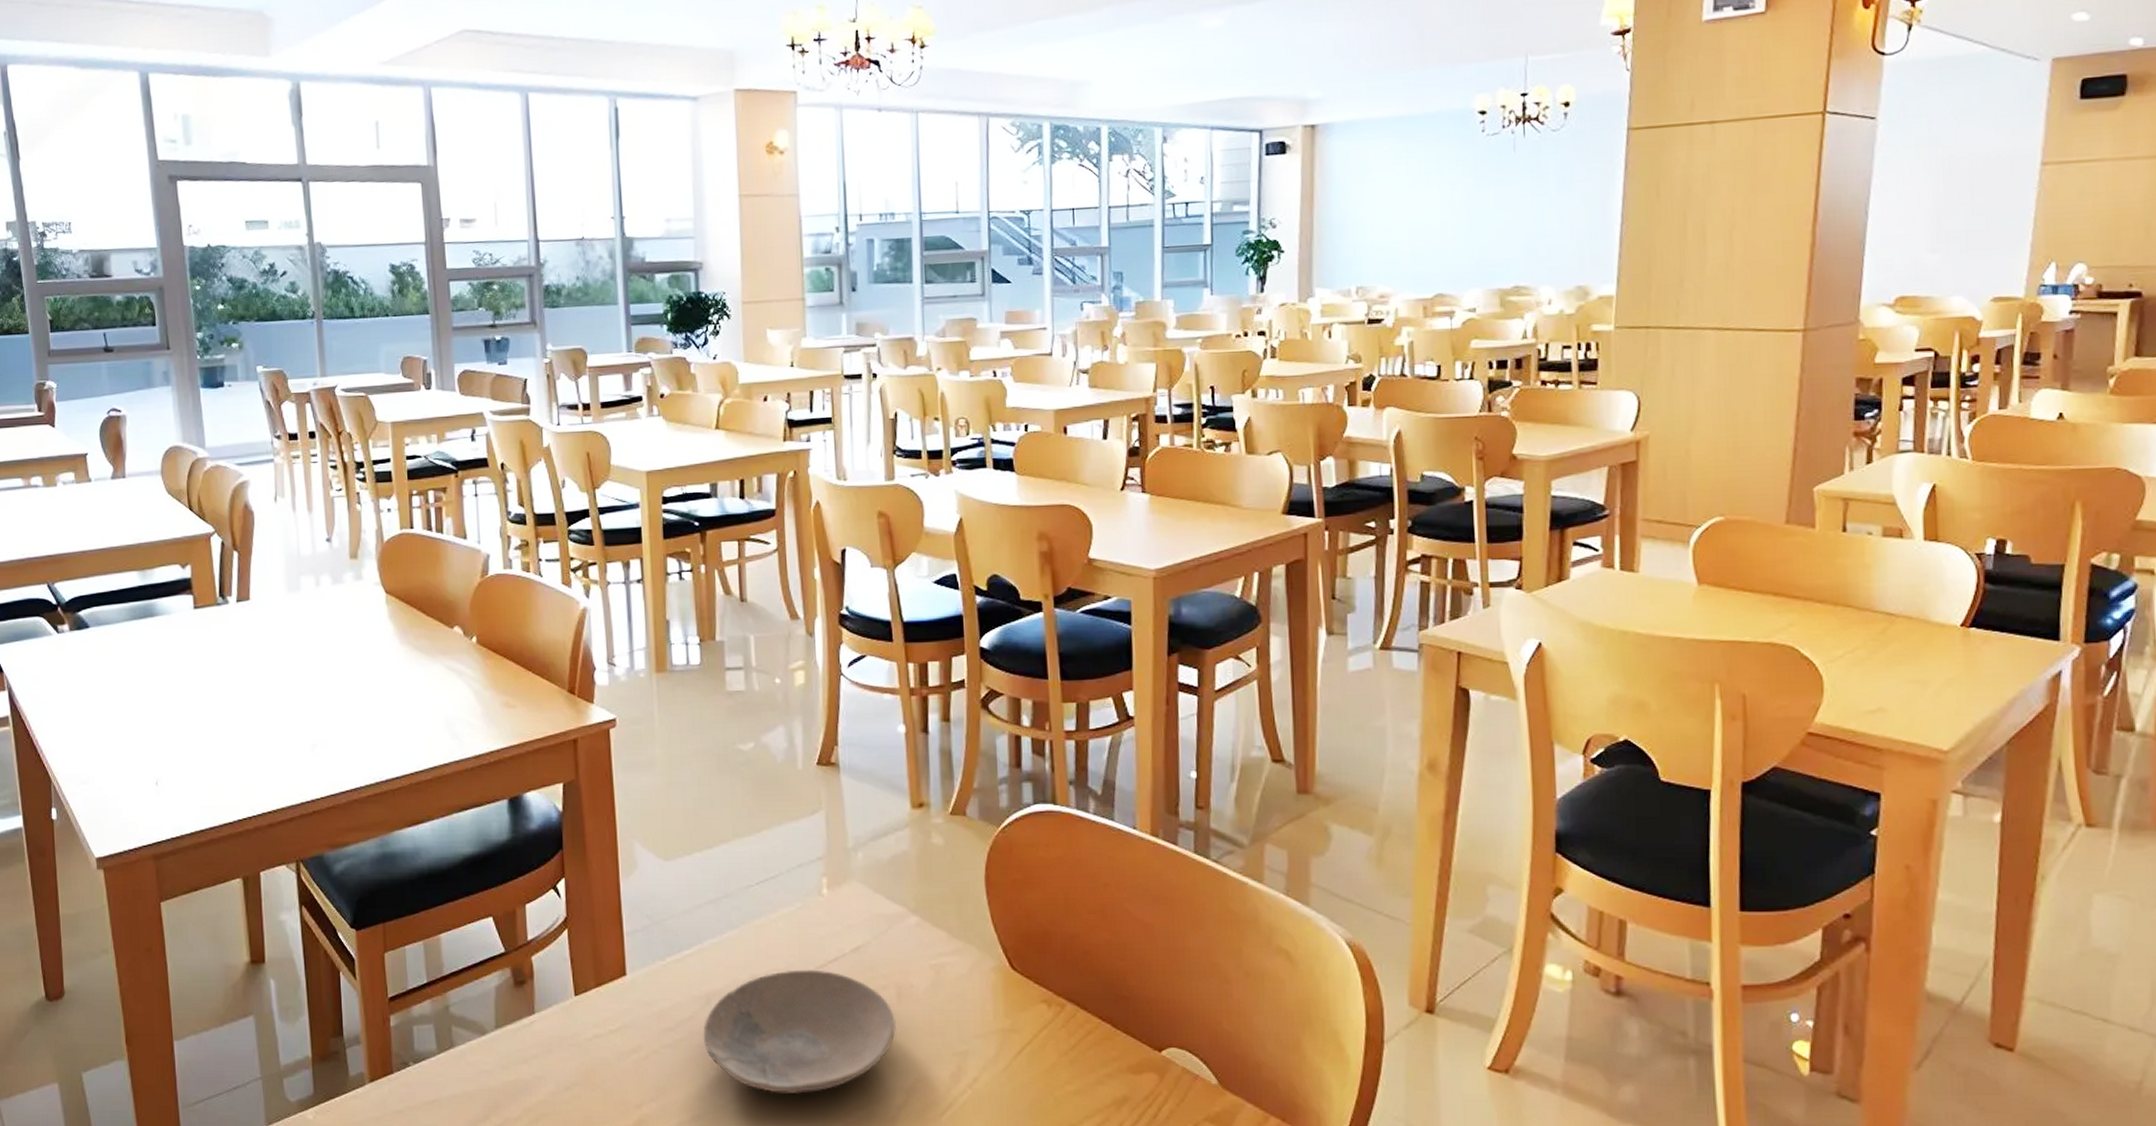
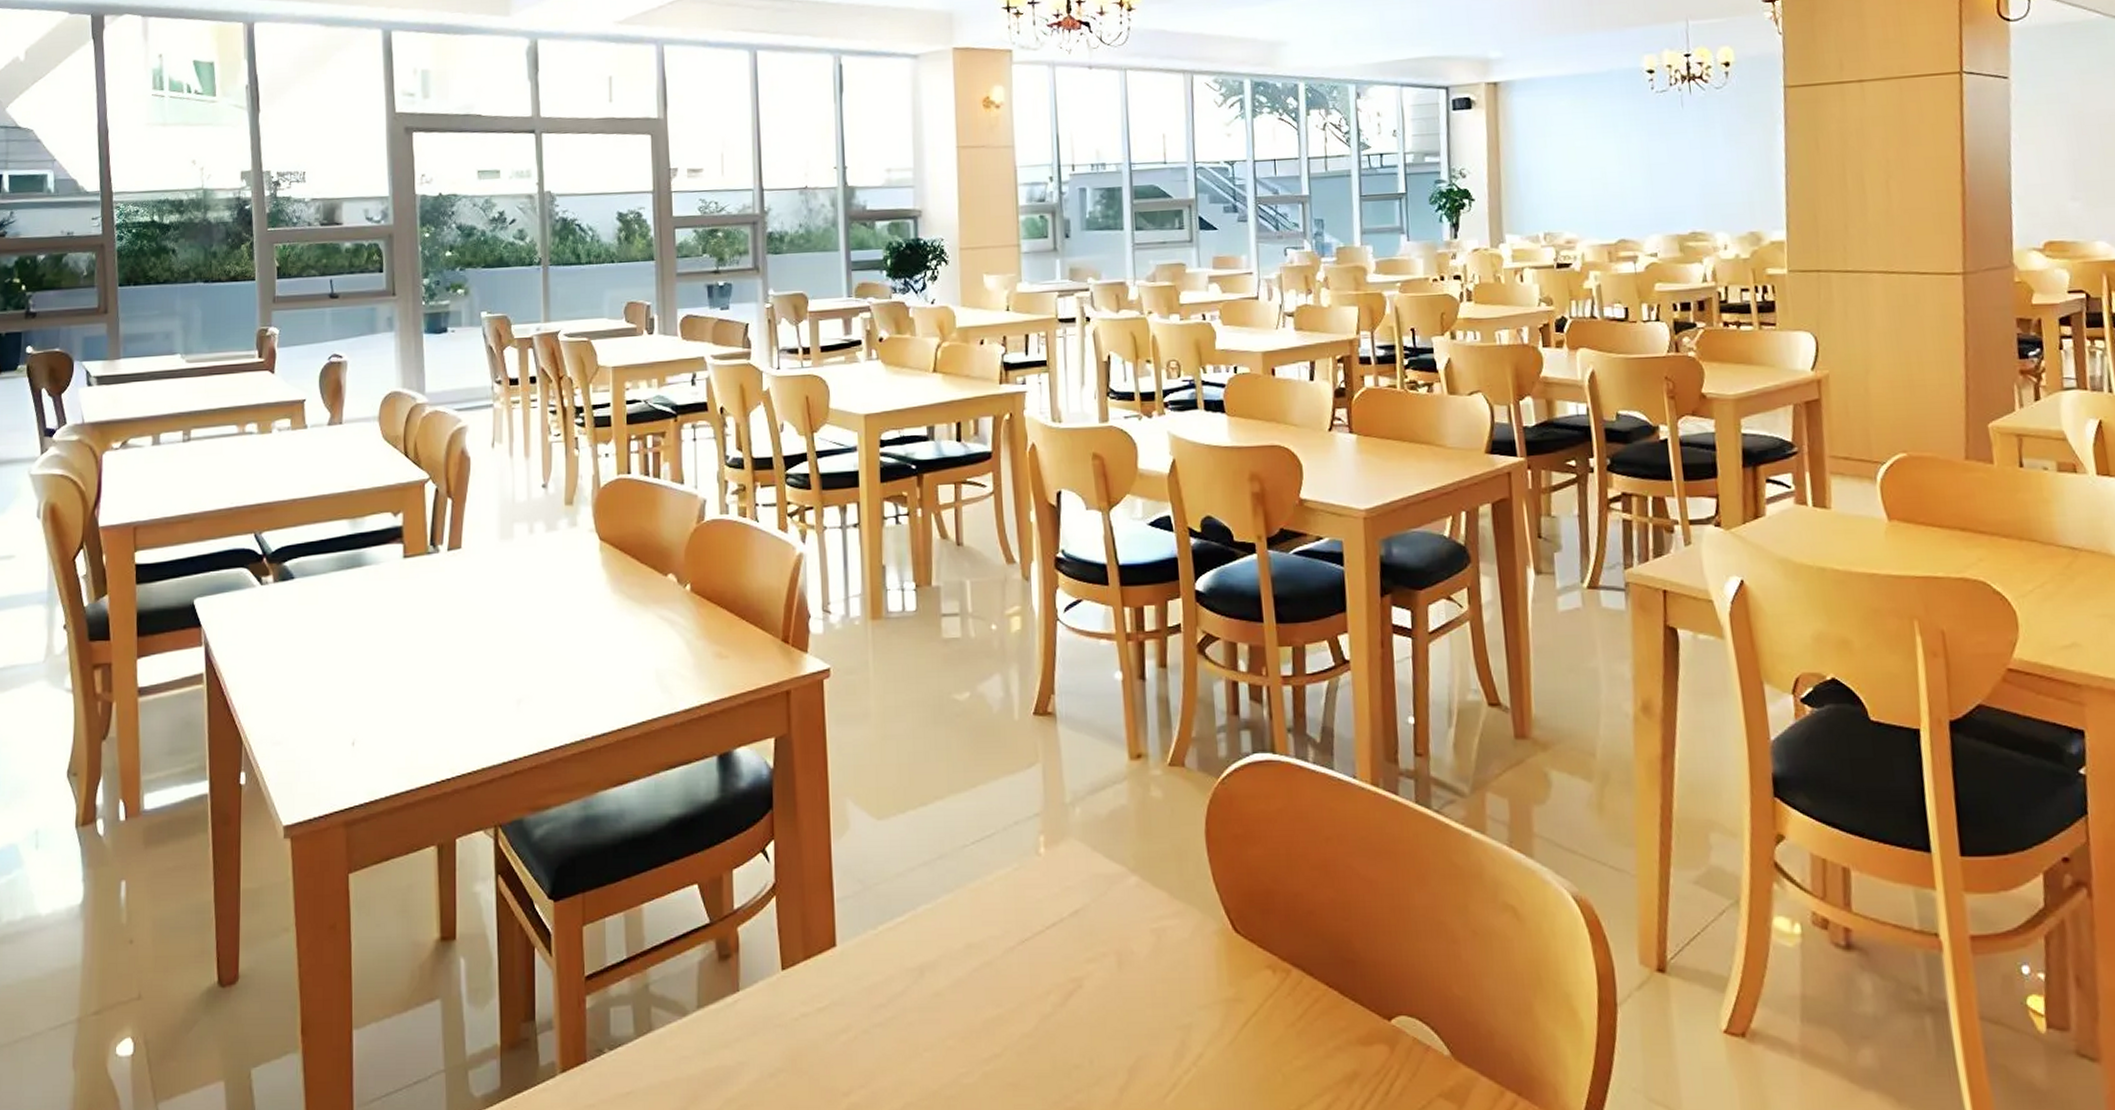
plate: present [703,969,897,1094] -> none [915,936,1118,1076]

